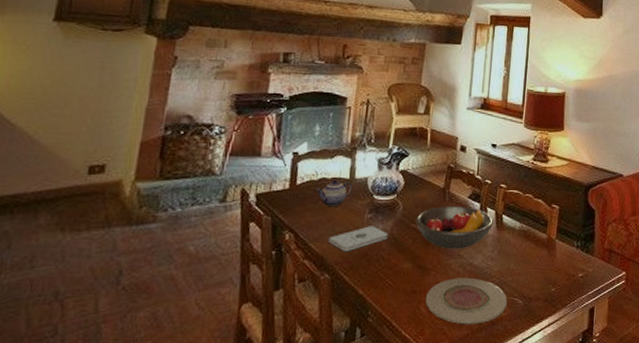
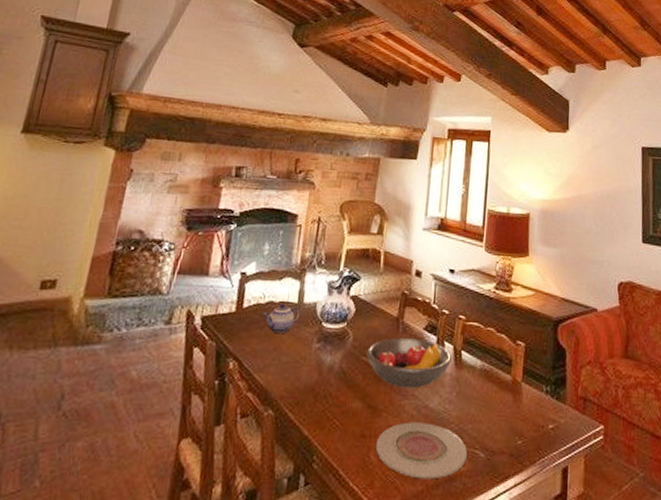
notepad: present [328,226,387,252] -> none [273,357,336,386]

